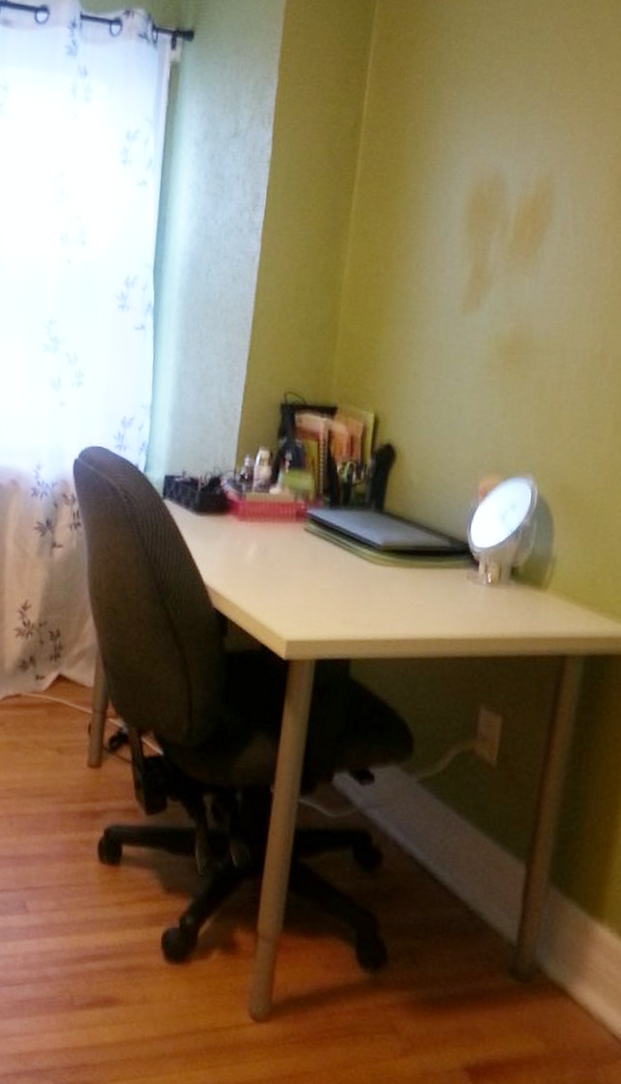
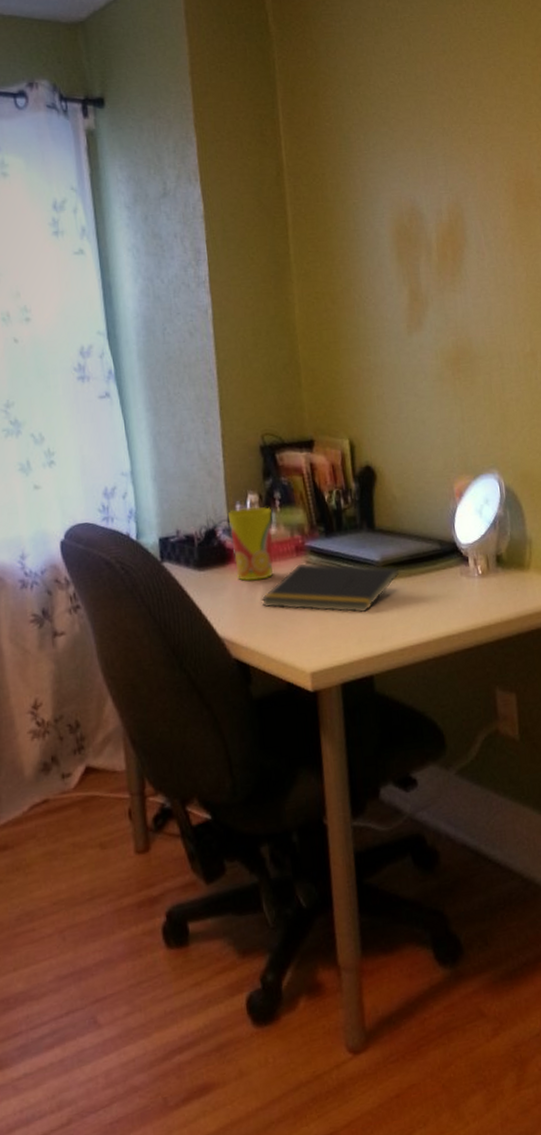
cup: none [233,461,280,538] -> present [228,507,273,581]
notepad: none [251,529,401,594] -> present [261,563,400,613]

